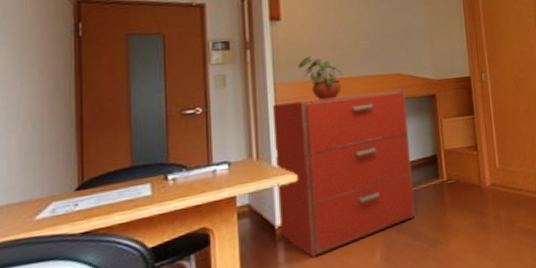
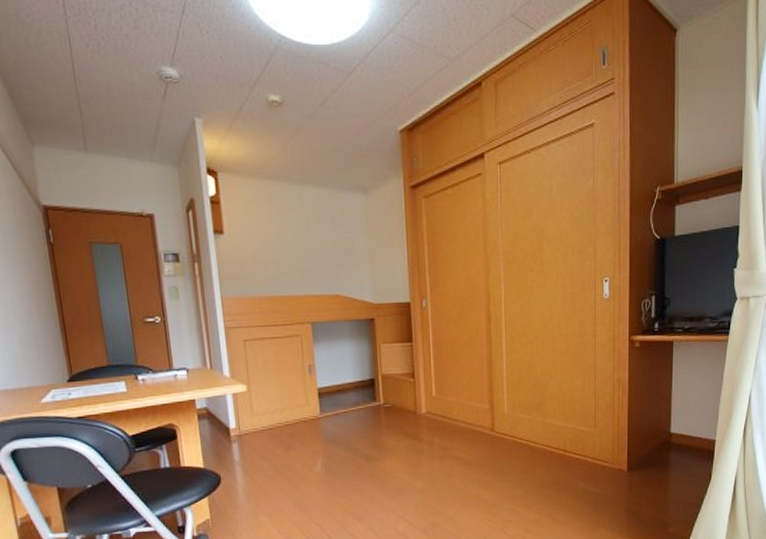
filing cabinet: present [273,88,416,257] -> none [222,311,354,459]
potted plant: present [298,55,343,100] -> none [242,272,284,317]

